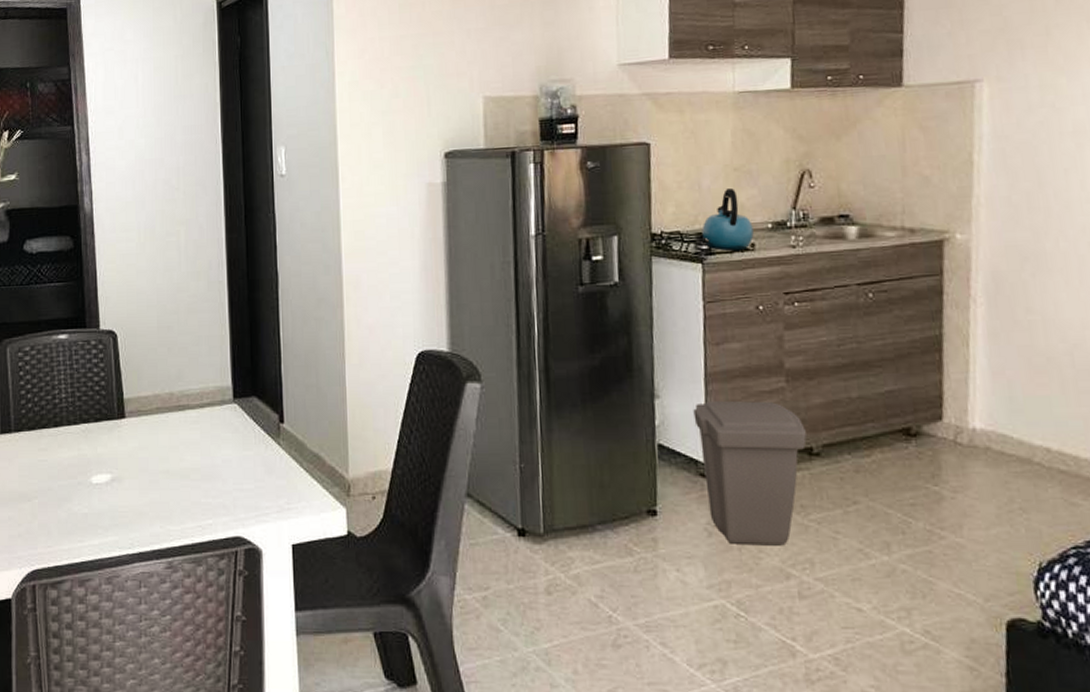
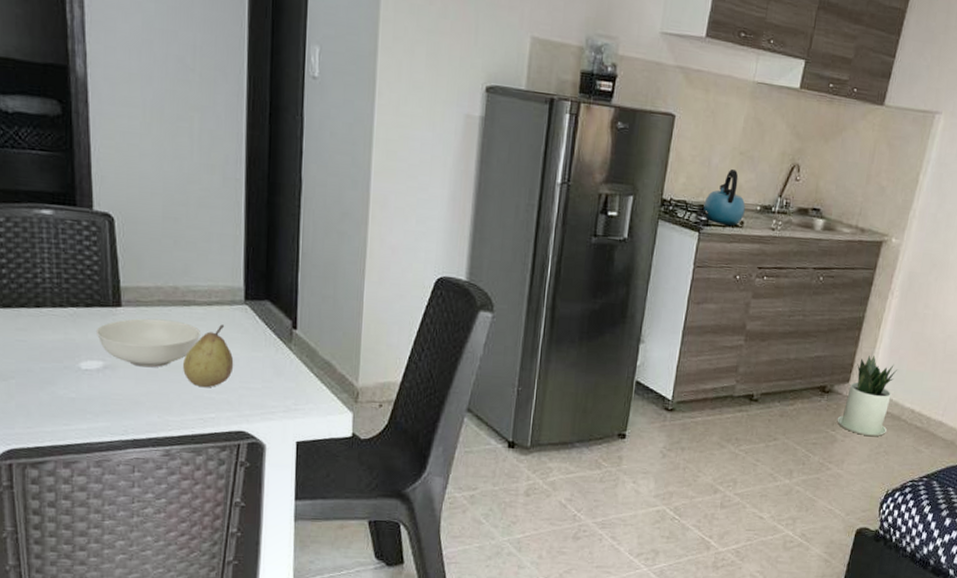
bowl: none [104,426,196,477] -> present [95,318,202,368]
fruit: none [181,426,227,493] -> present [183,324,234,388]
trash can: present [693,400,807,546] -> none [666,349,752,468]
planter: none [937,381,1015,490] -> present [837,355,898,437]

